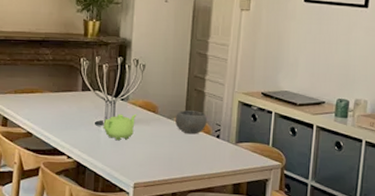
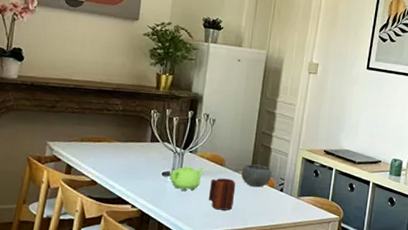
mug: none [142,126,170,159] -> present [208,178,236,211]

